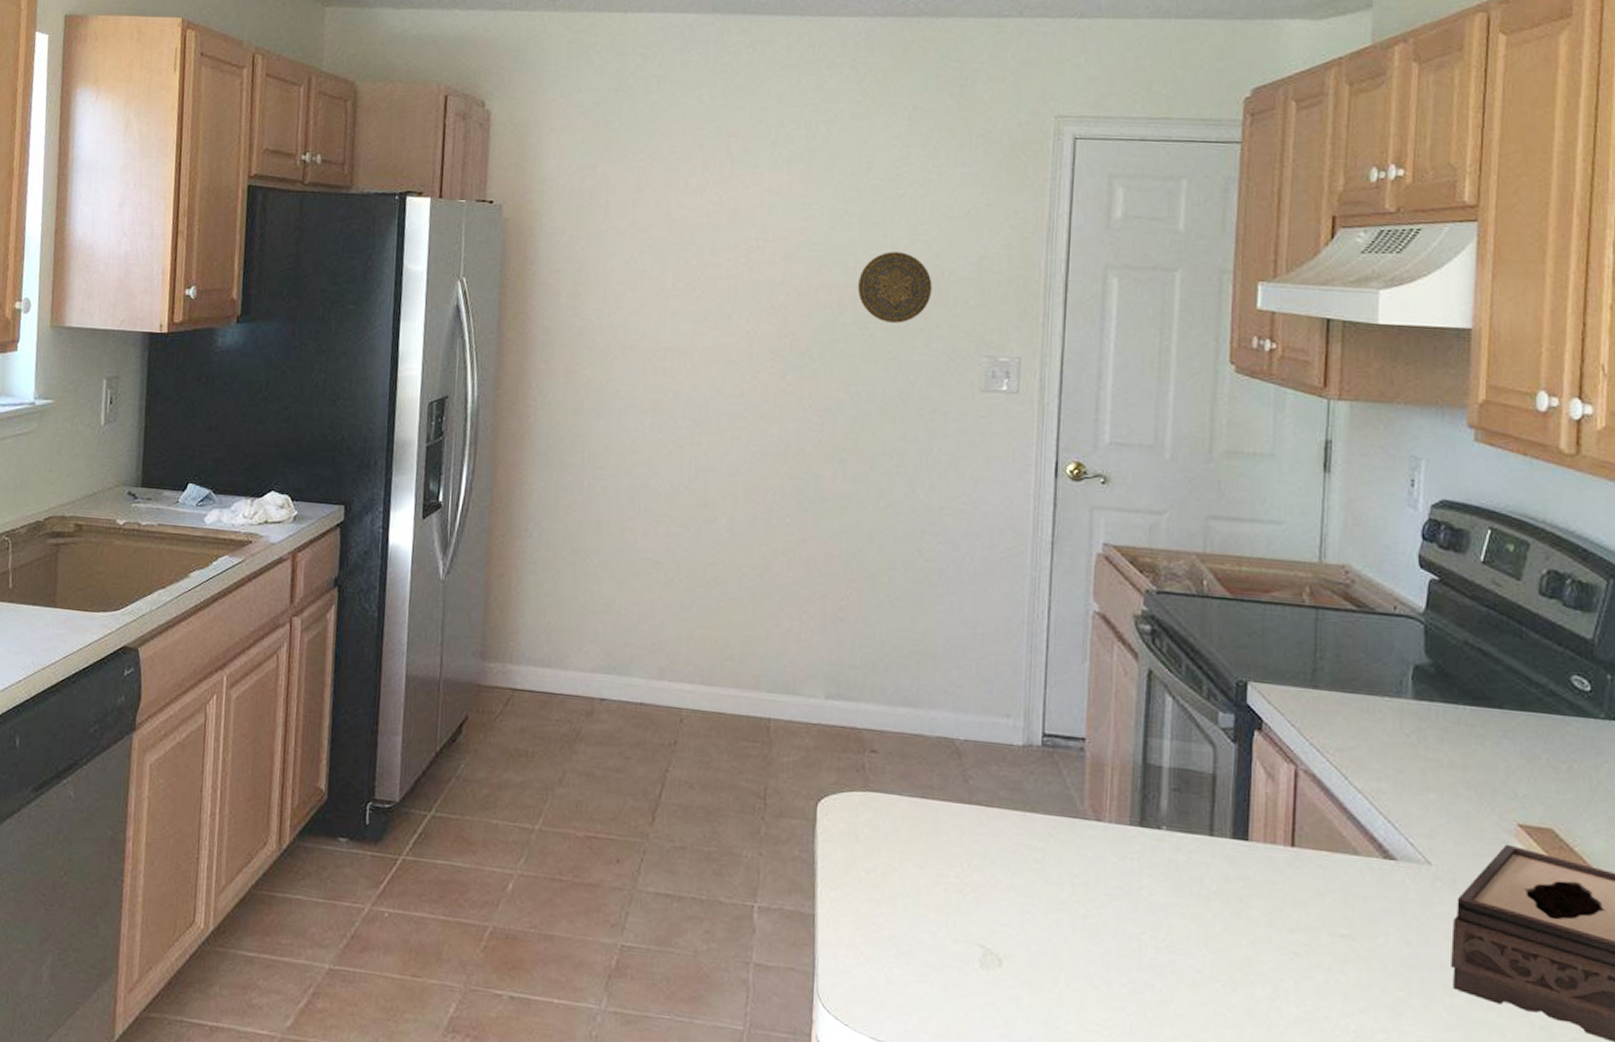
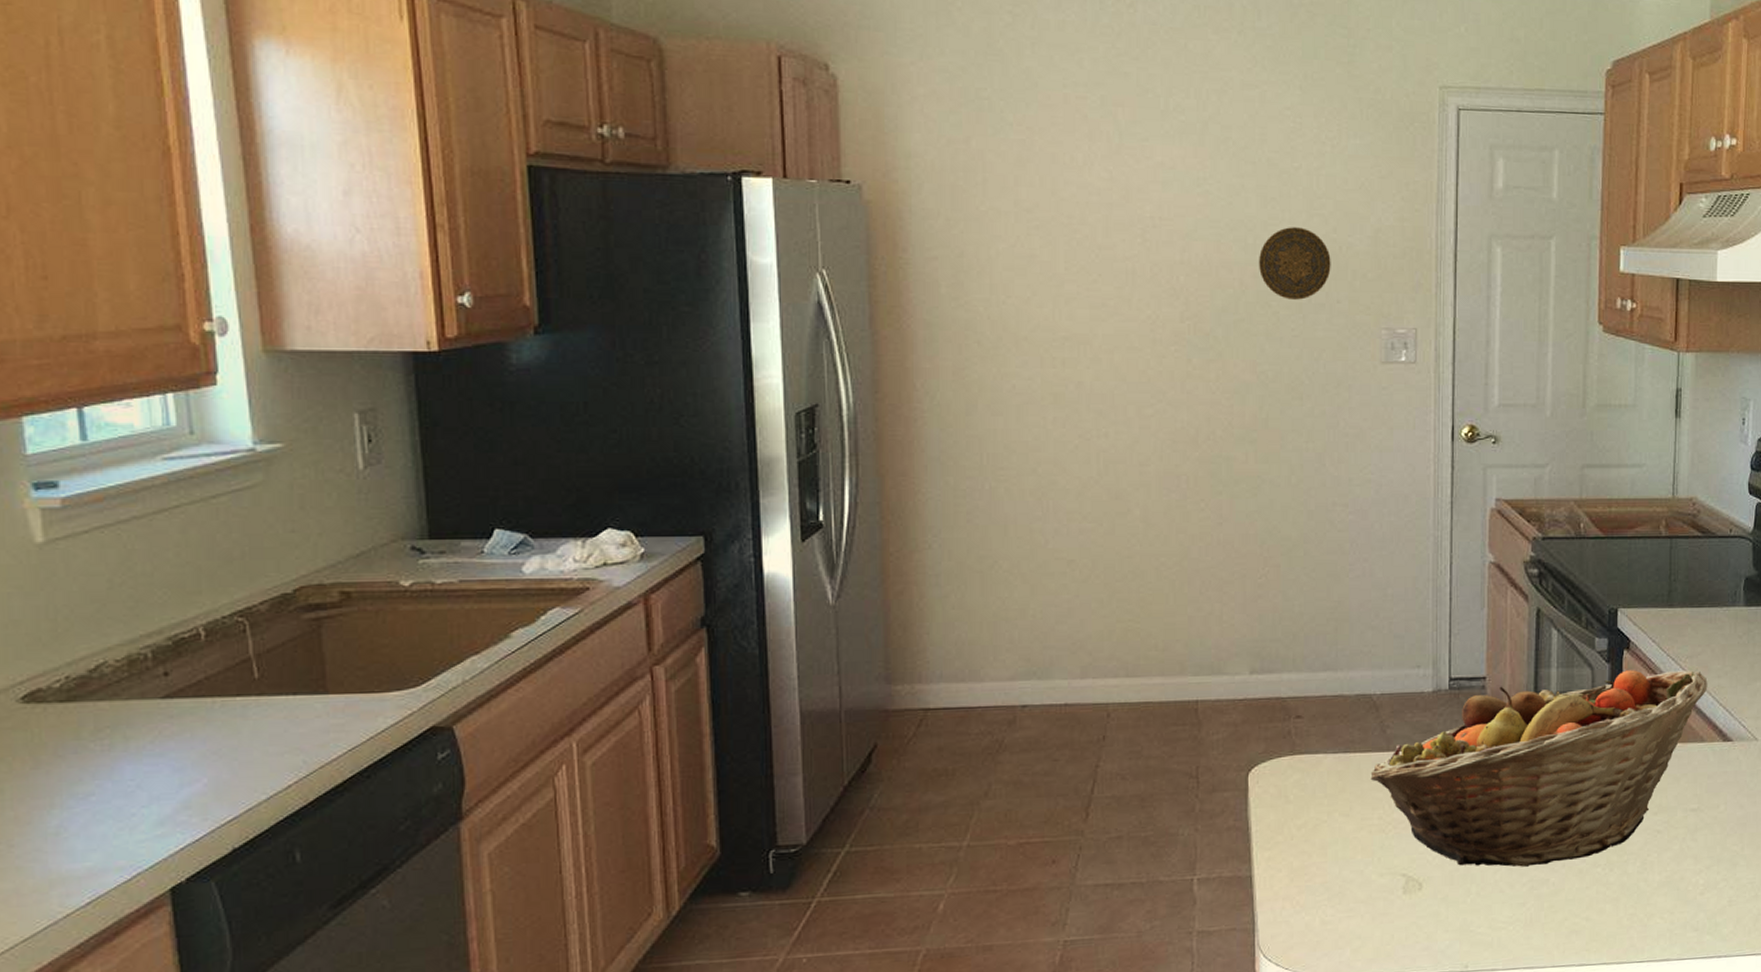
fruit basket: none [949,751,1363,968] -> present [1370,670,1708,867]

